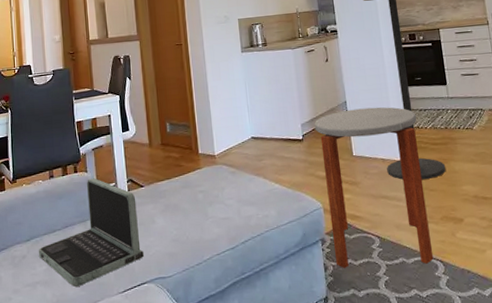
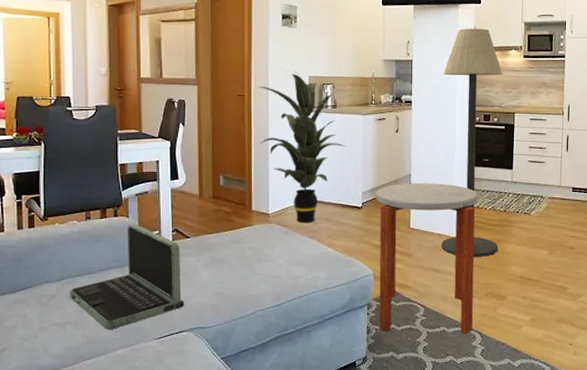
indoor plant: none [192,18,281,162] -> present [256,73,347,223]

